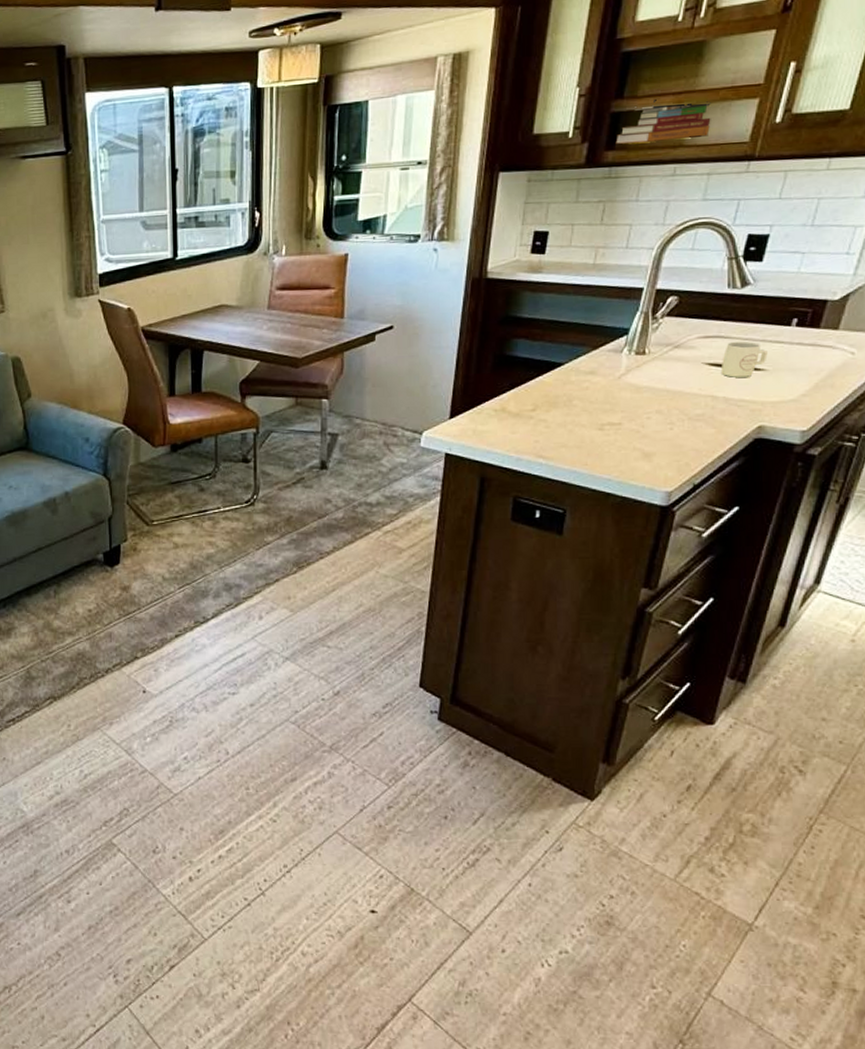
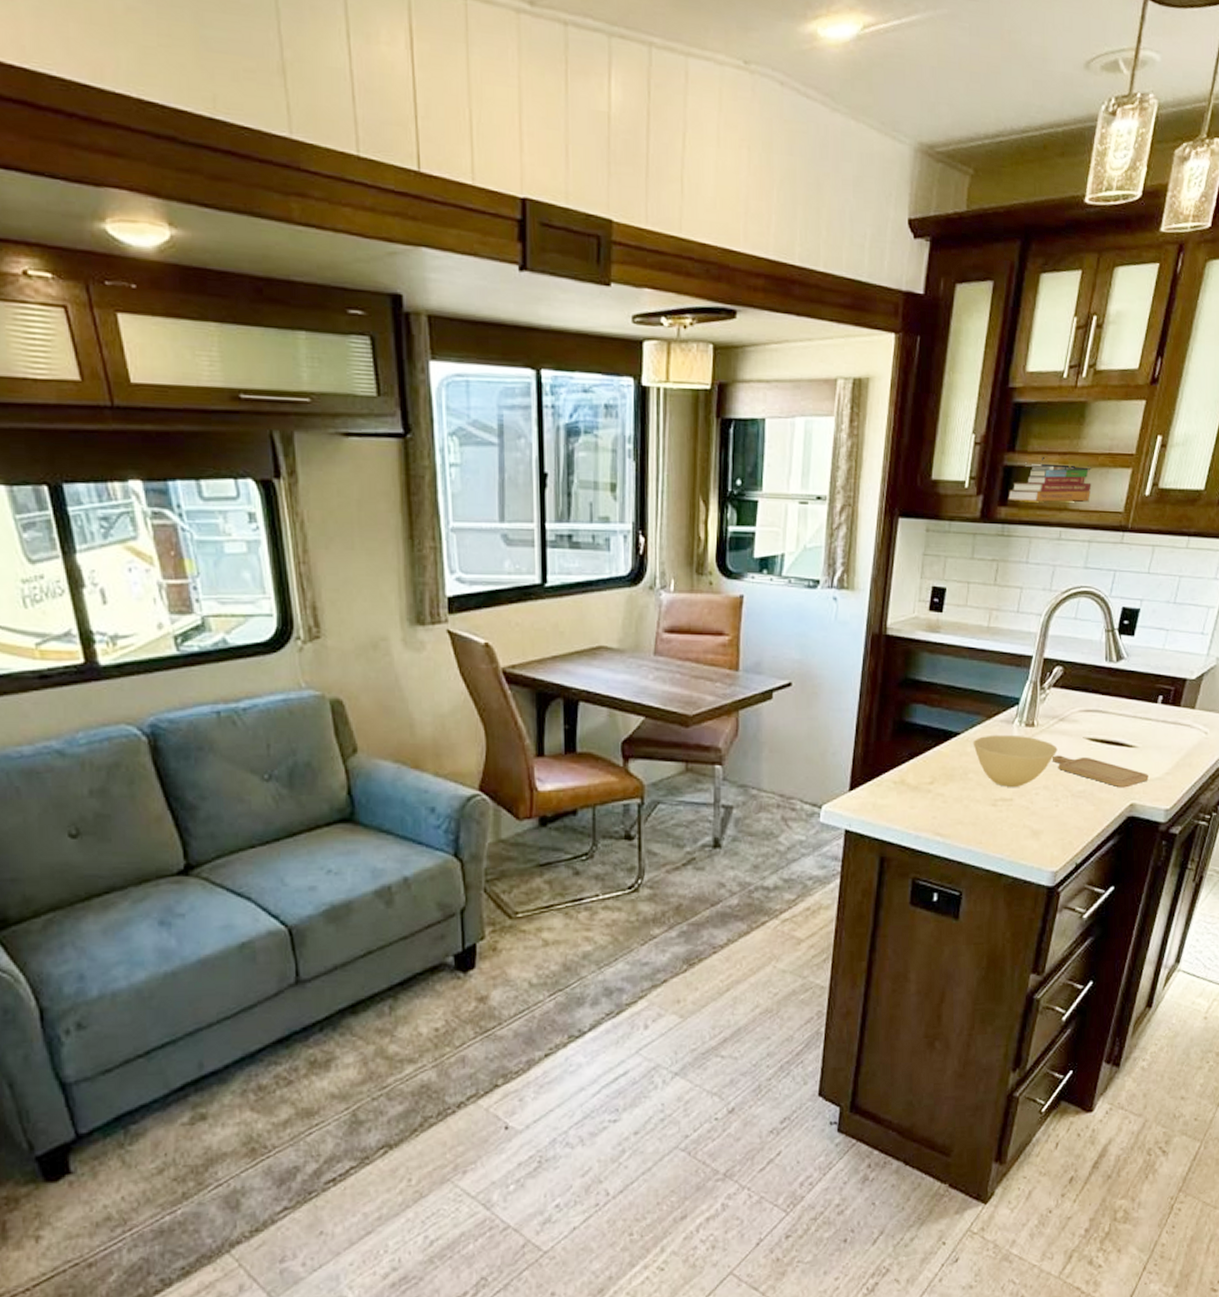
bowl: none [577,363,672,412] -> present [973,734,1058,787]
chopping board: none [665,381,780,411] -> present [1051,755,1149,788]
mug: present [720,341,768,378] -> none [1099,716,1138,753]

